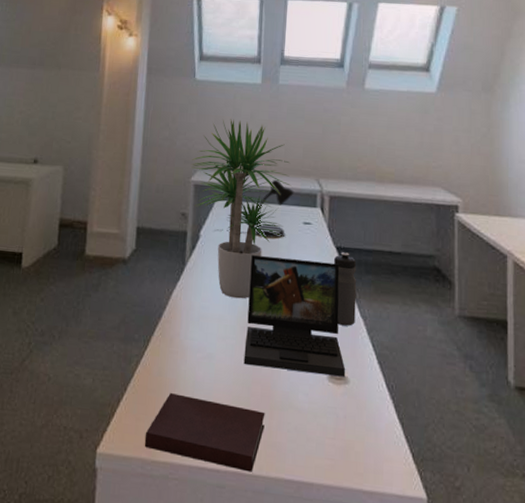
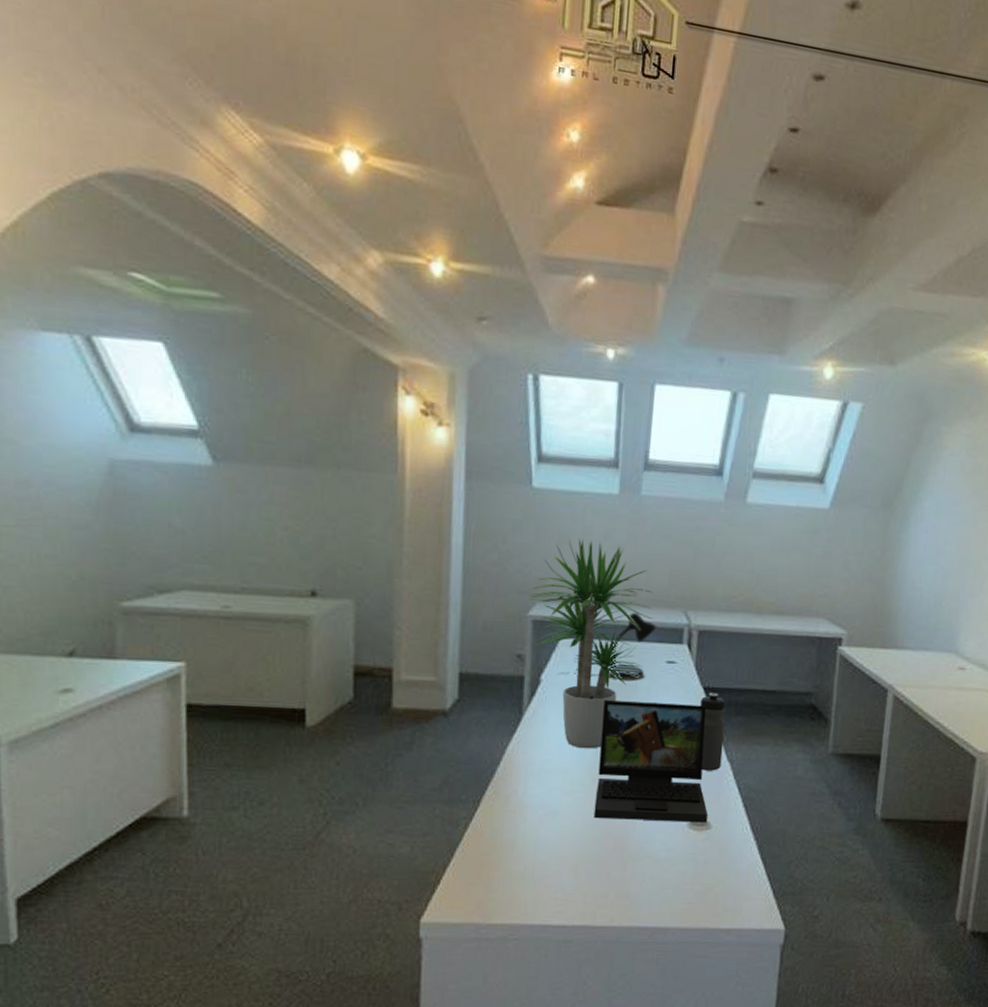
notebook: present [144,393,265,472] -> none [477,854,618,924]

